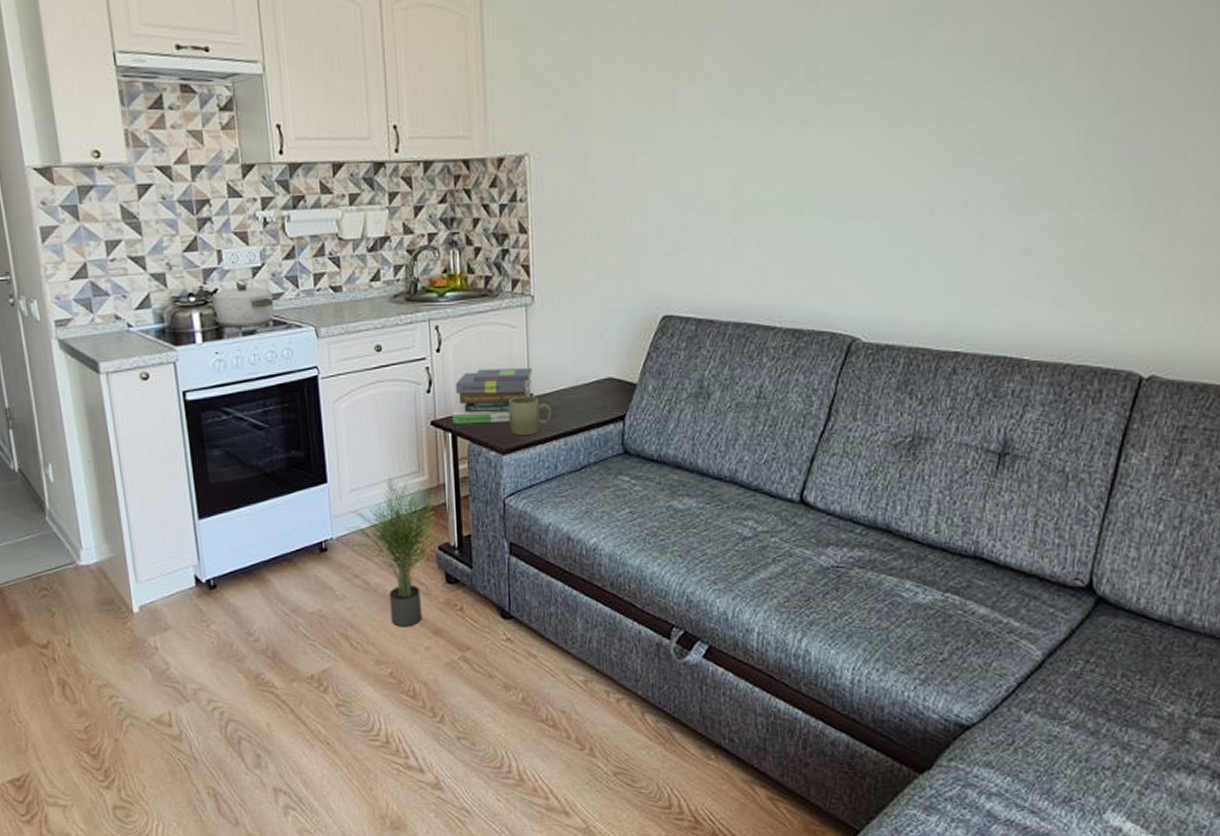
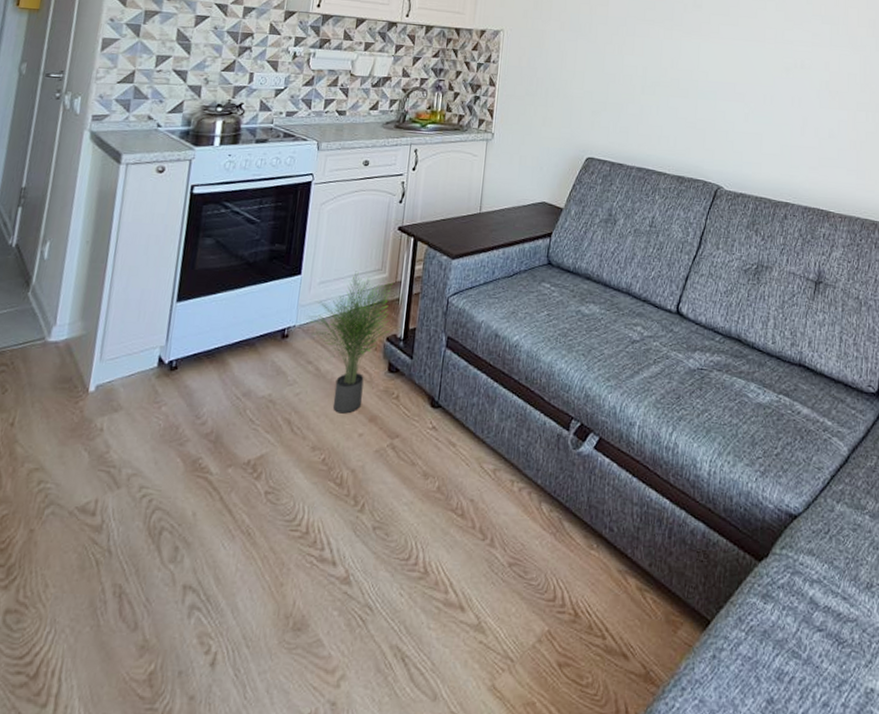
cooking pot: present [212,283,275,328] -> none [234,101,289,137]
books: present [452,368,535,424] -> none [415,187,485,232]
mug: present [508,395,551,435] -> none [461,211,496,244]

